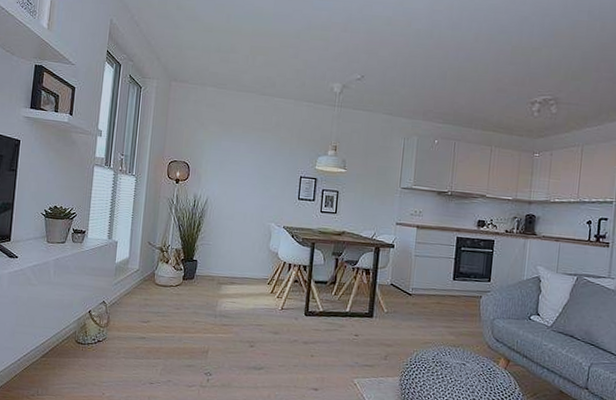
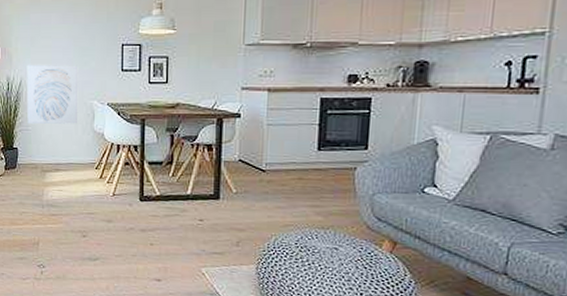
wall art: none [209,185,261,243] -> present [27,64,79,125]

